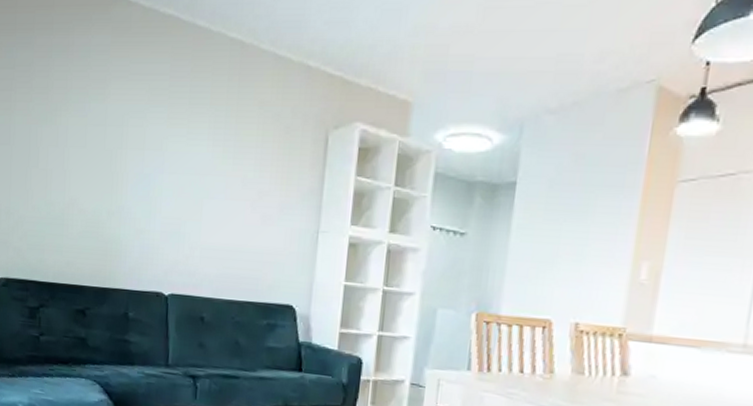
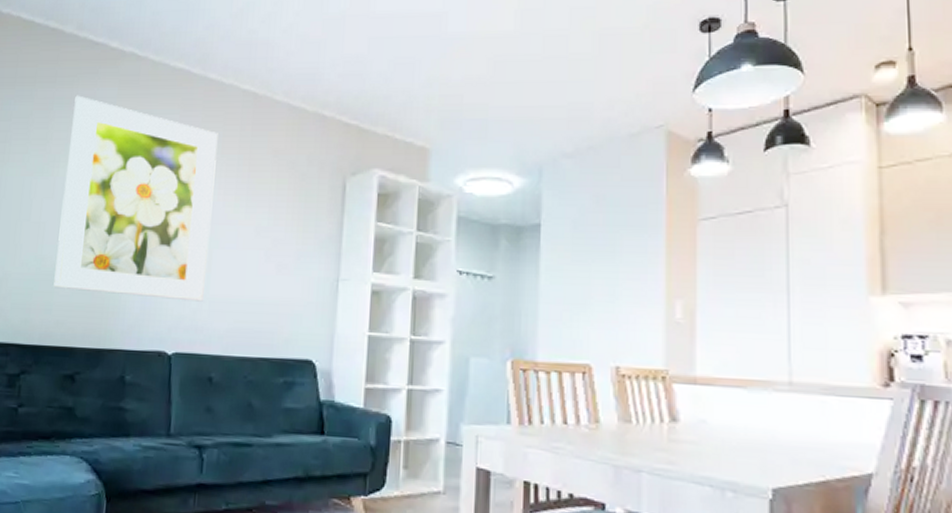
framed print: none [63,43,207,248] -> present [53,95,218,302]

